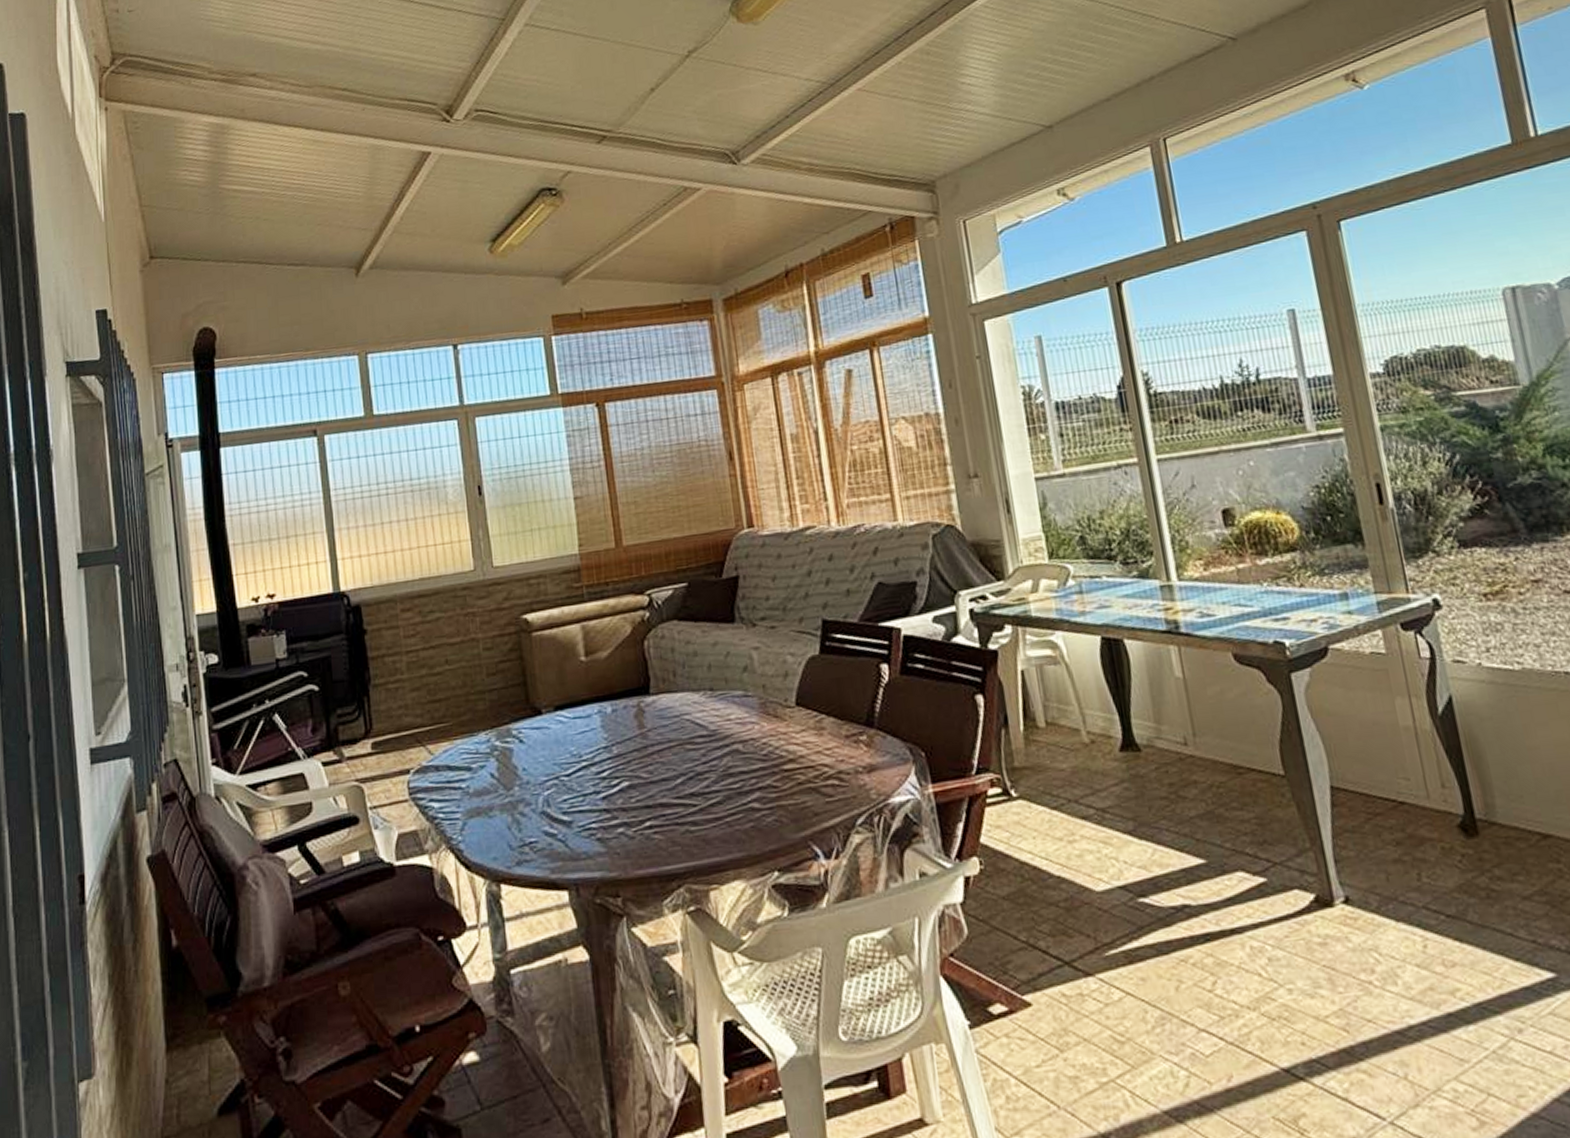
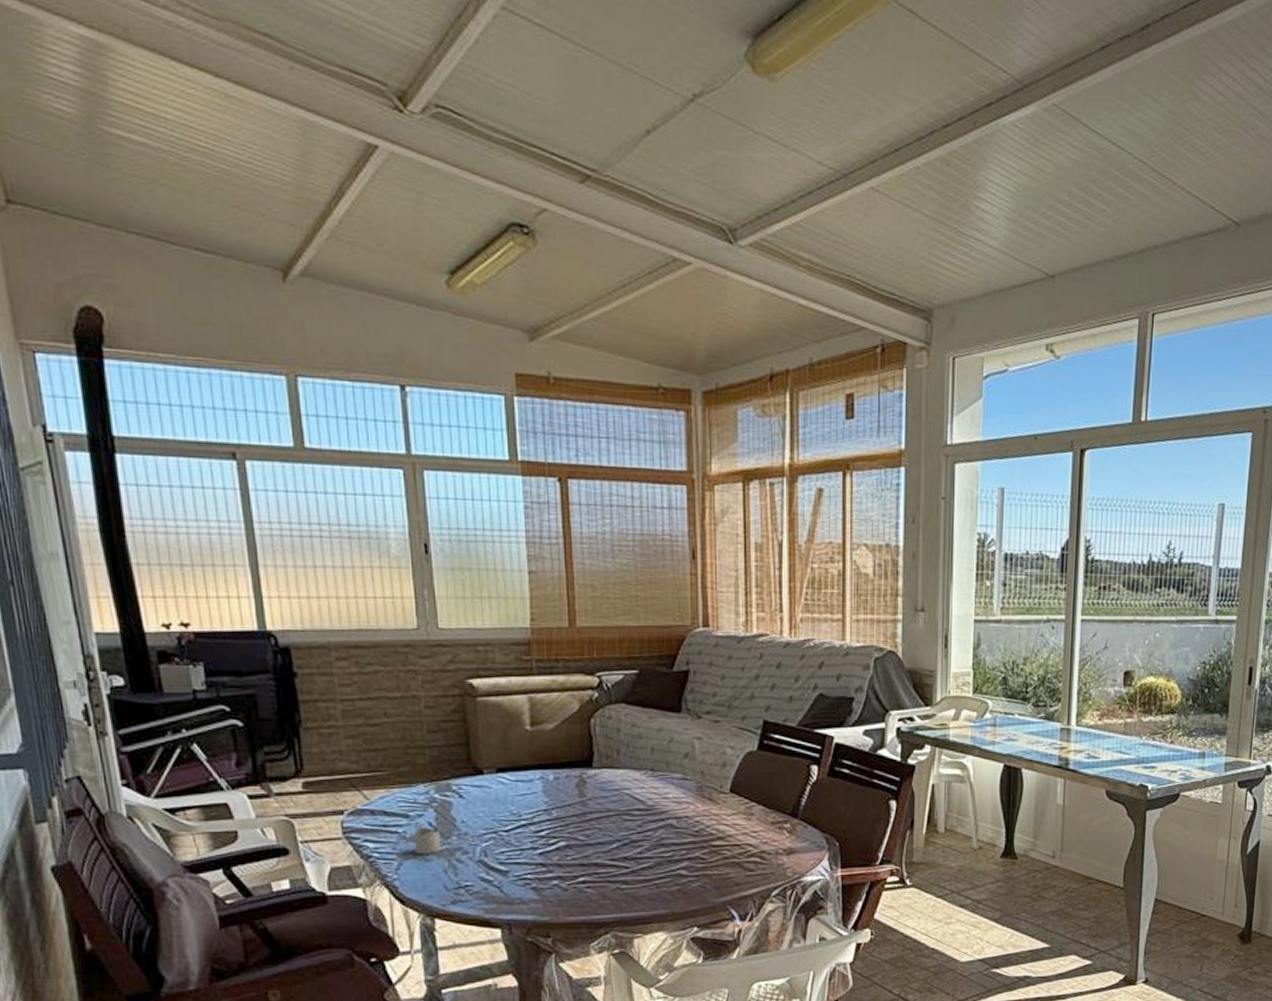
tea glass holder: none [477,773,505,811] -> present [414,821,442,854]

